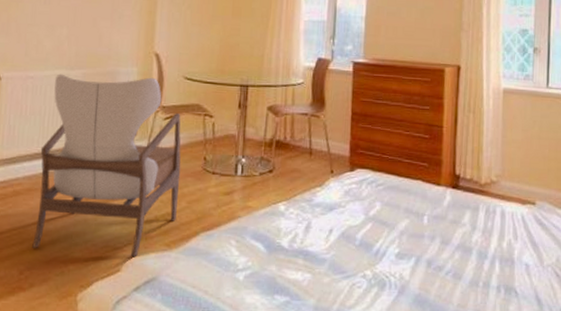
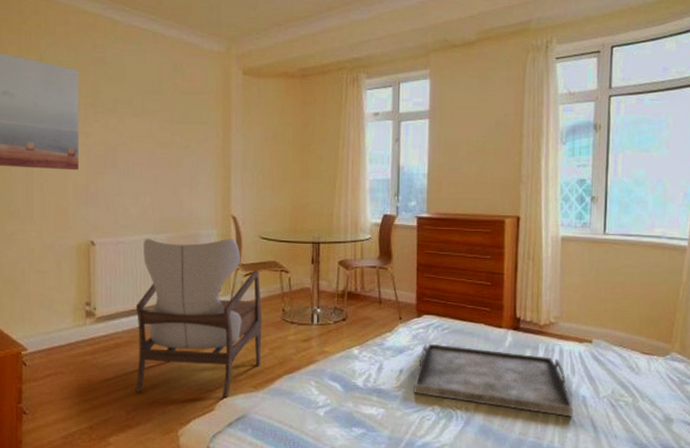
serving tray: none [344,200,516,287] -> present [414,343,573,417]

